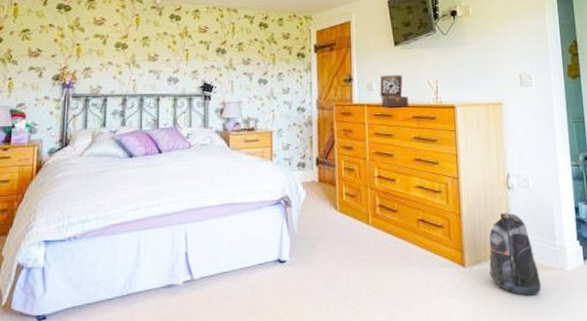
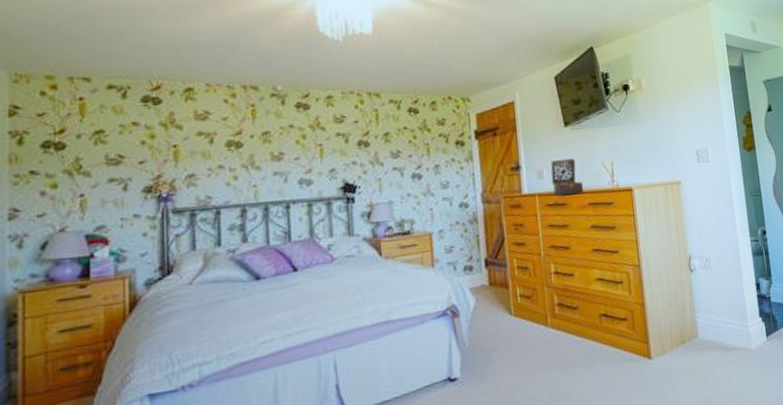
backpack: present [489,212,541,296] -> none [674,296,728,381]

